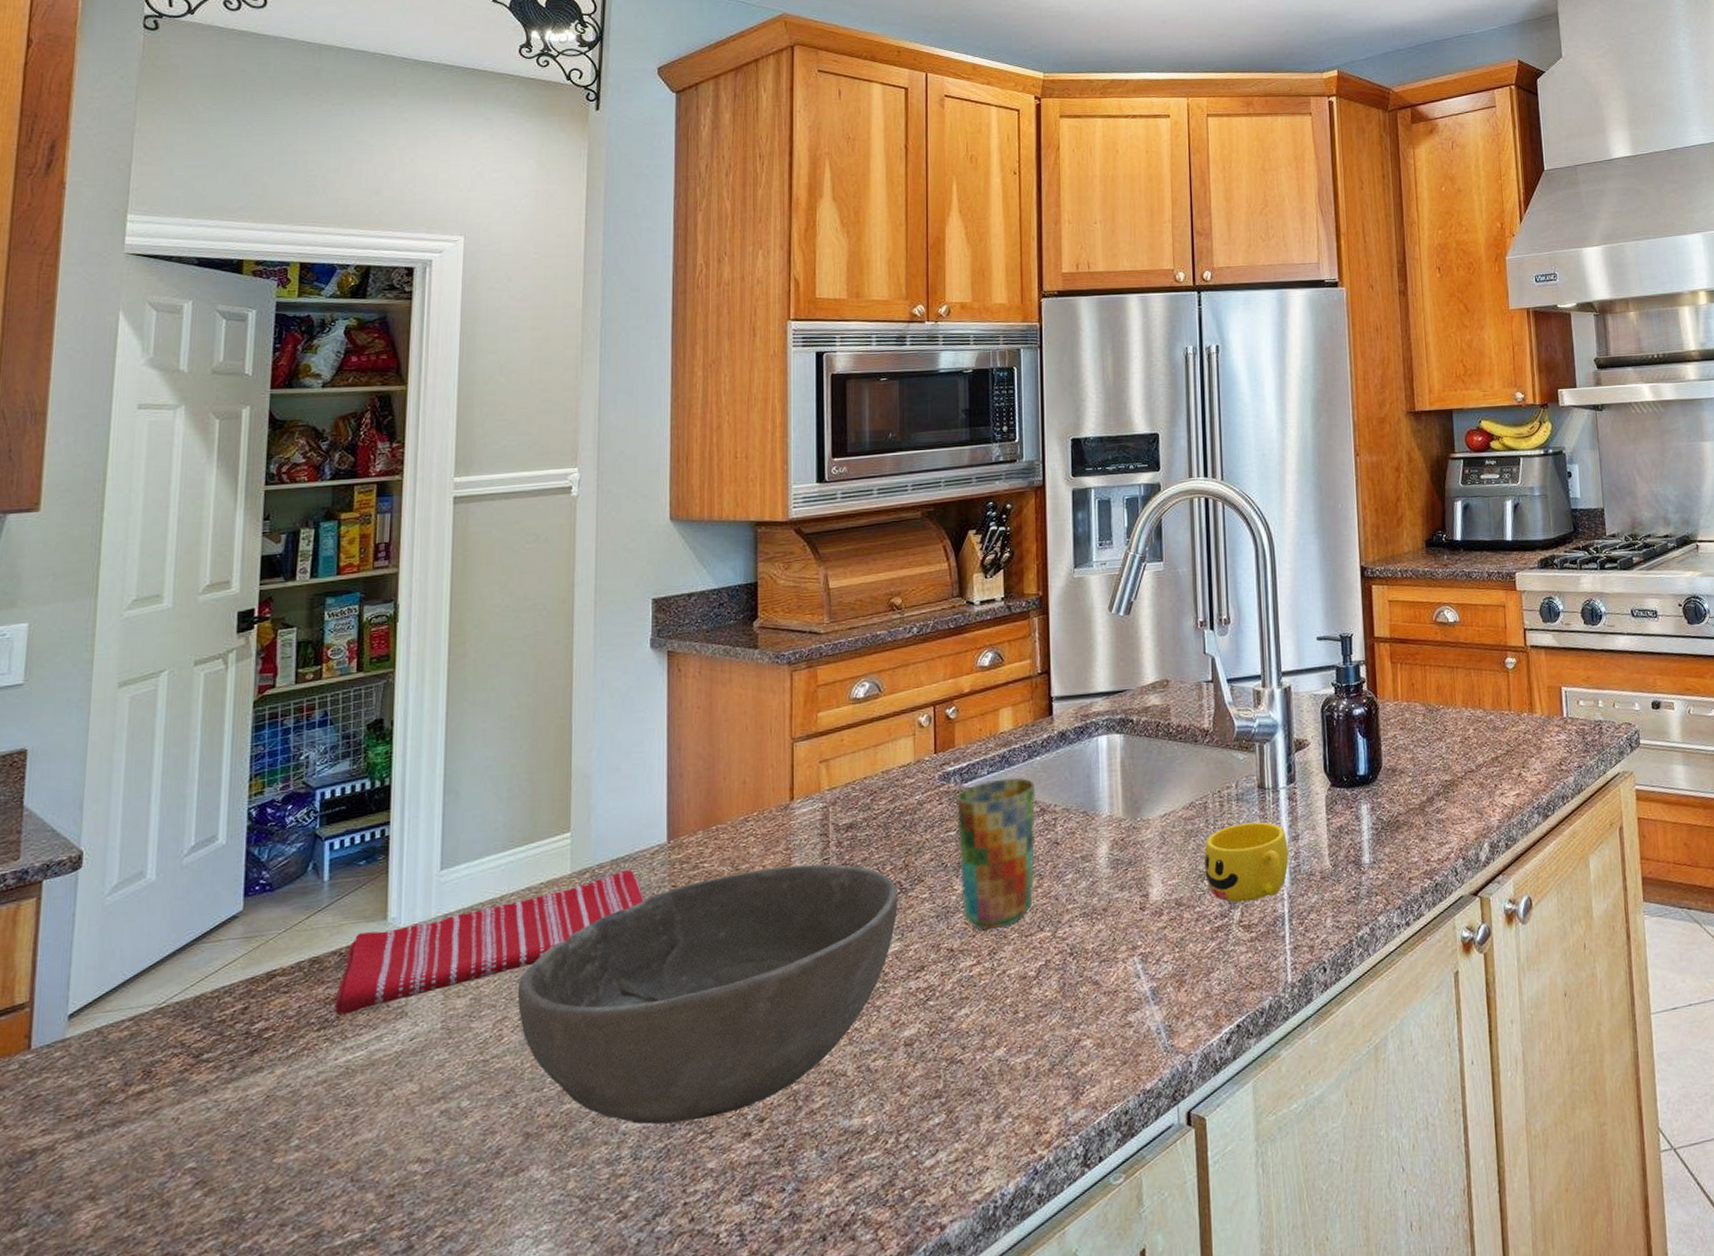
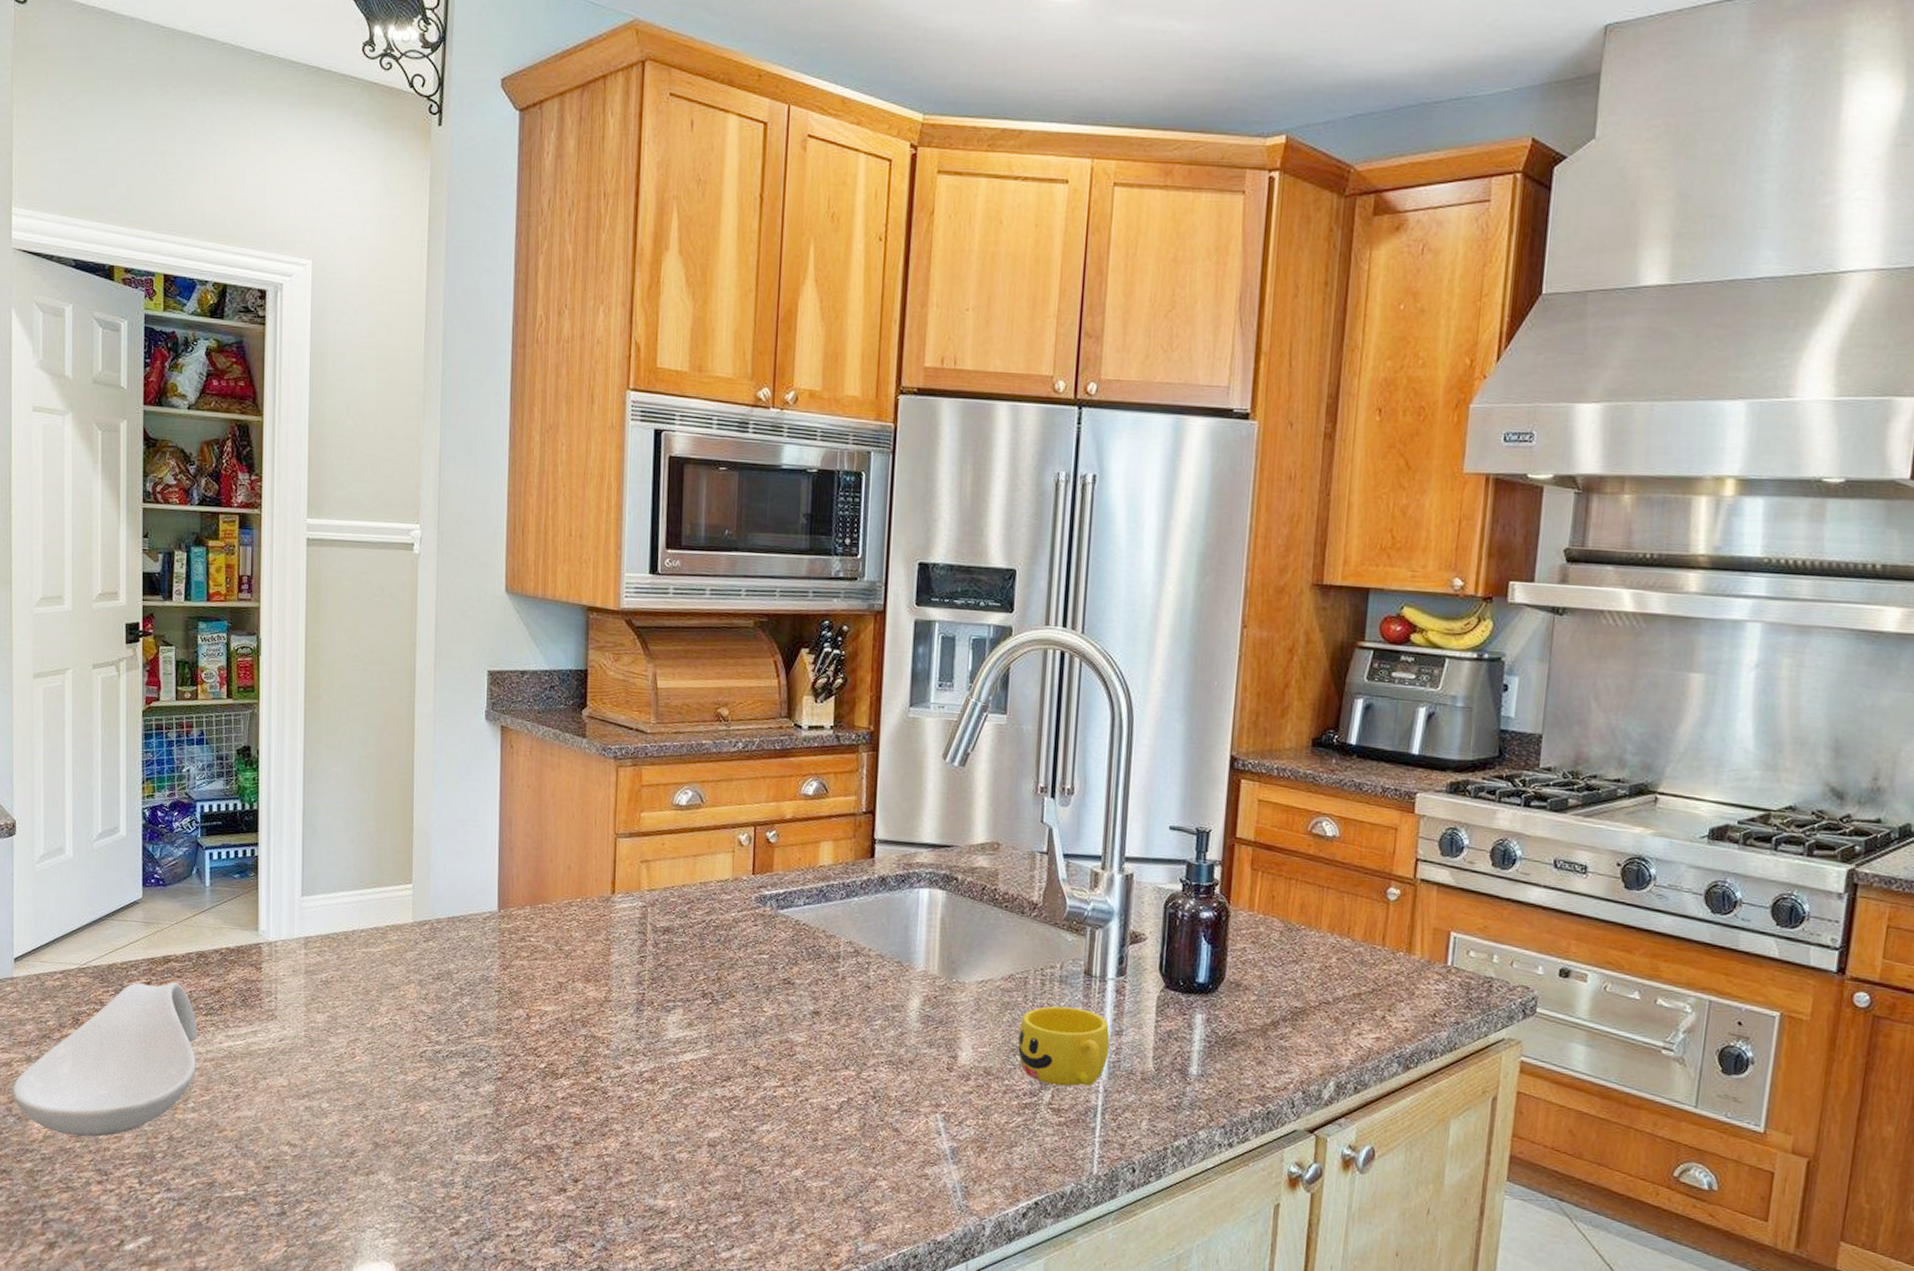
spoon rest: none [52,1000,307,1220] -> present [12,982,197,1137]
dish towel: present [335,870,644,1015] -> none [219,929,477,1007]
bowl: present [517,864,898,1125] -> none [367,953,709,1168]
cup: present [955,778,1036,931] -> none [770,912,851,1058]

